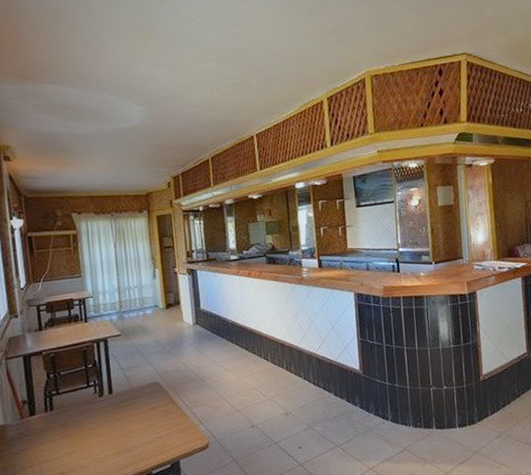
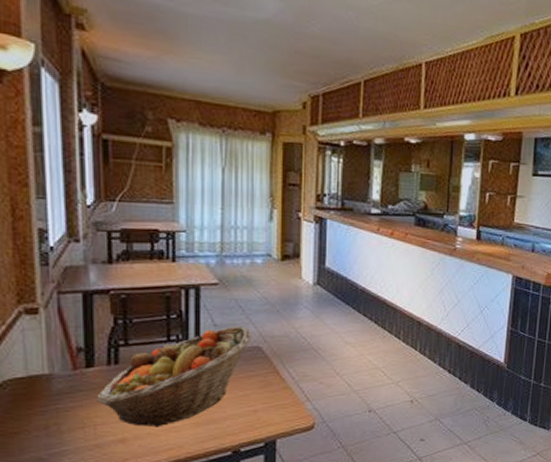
fruit basket: none [39,366,151,461] -> present [97,325,252,427]

